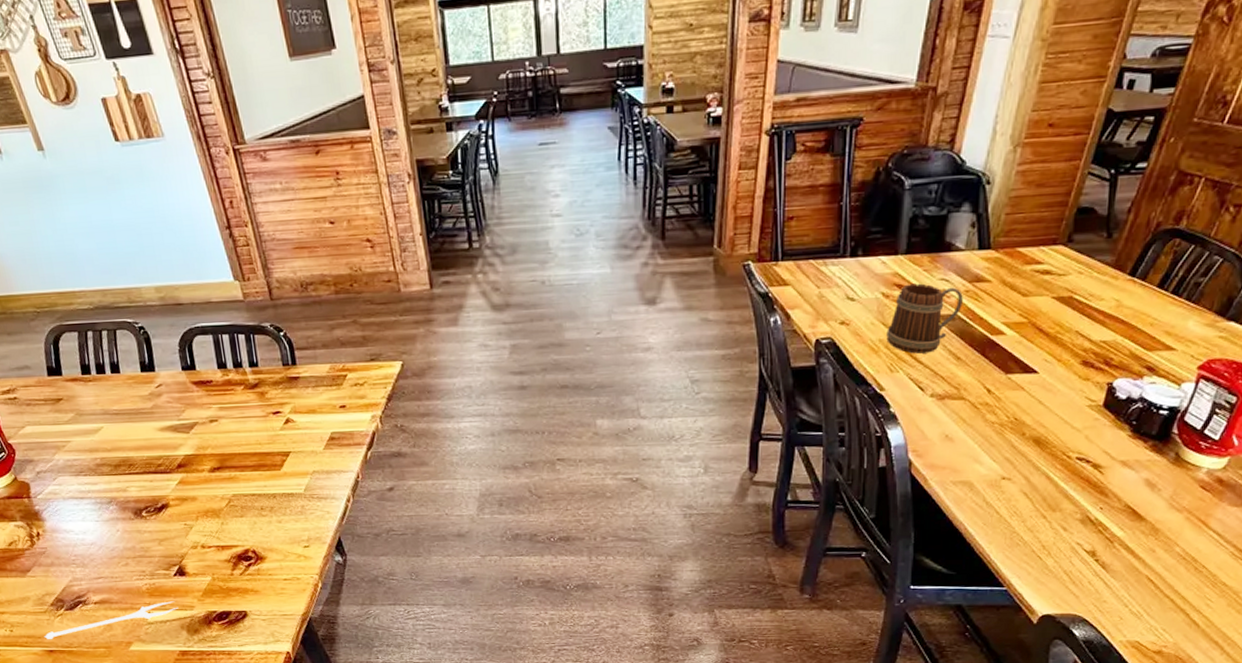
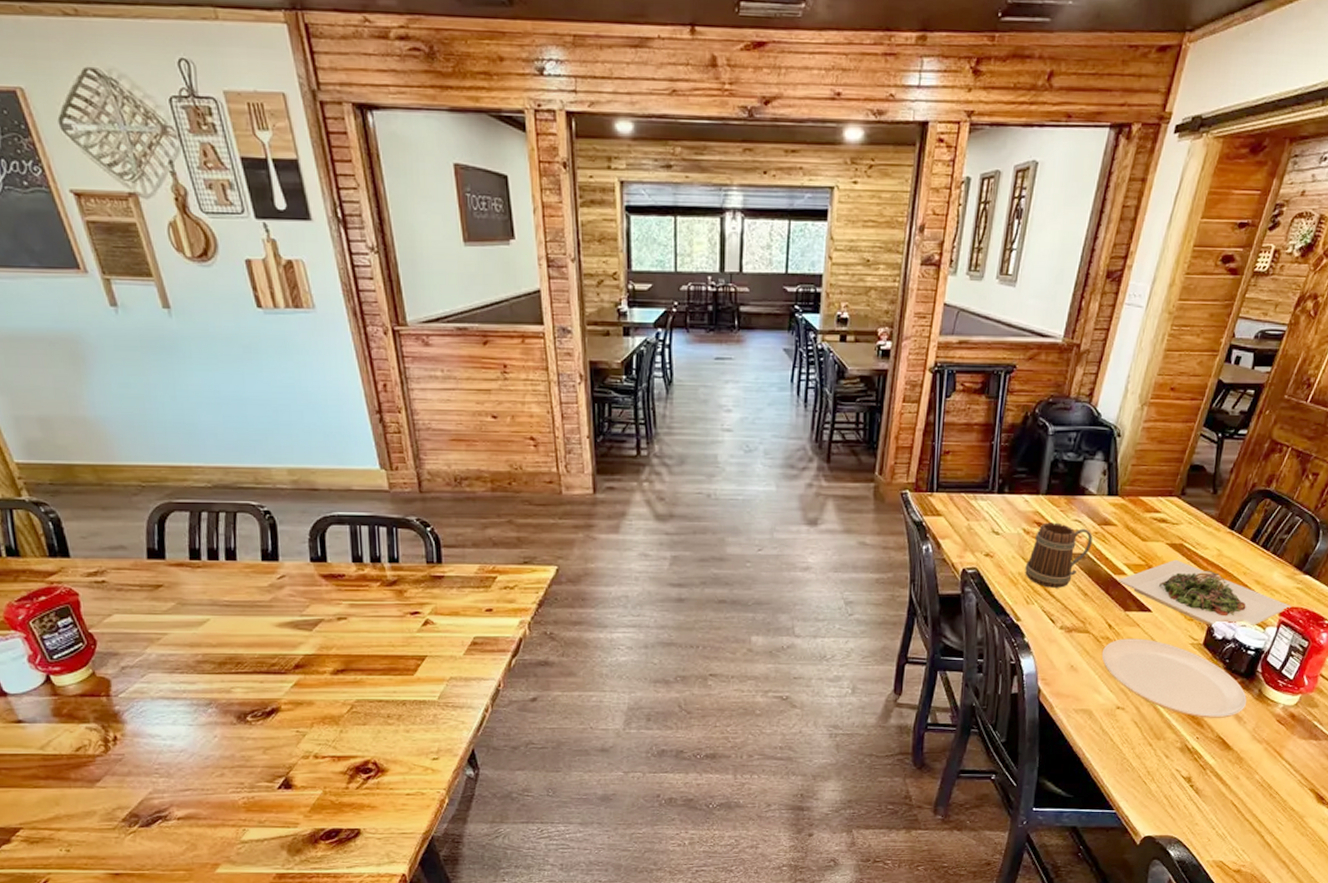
fork: present [44,601,179,639] -> none [109,817,280,860]
plate: none [980,402,1162,487] -> present [1101,638,1247,718]
salad: none [995,314,1213,387] -> present [1117,559,1292,628]

